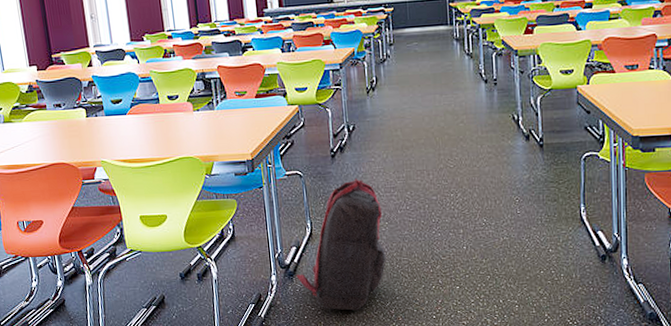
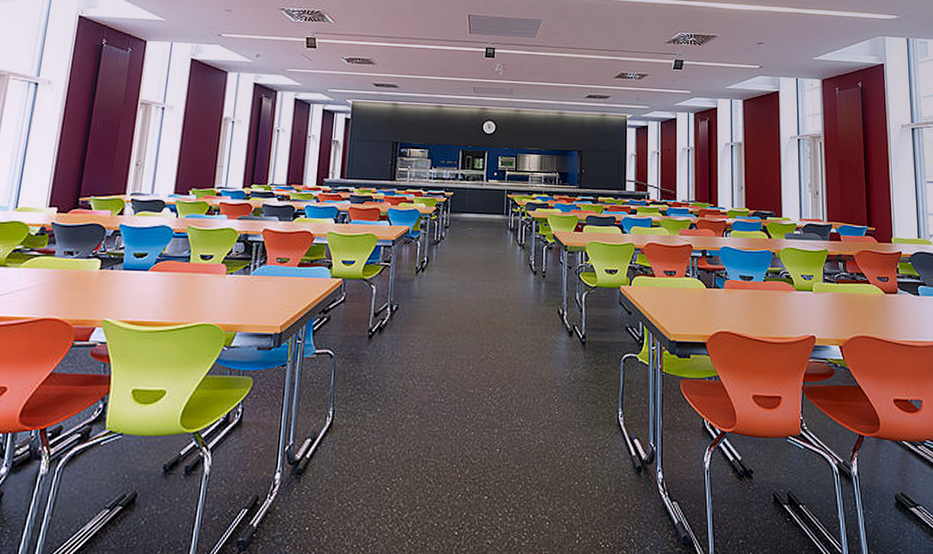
backpack: present [296,178,386,311] -> none [305,363,414,522]

